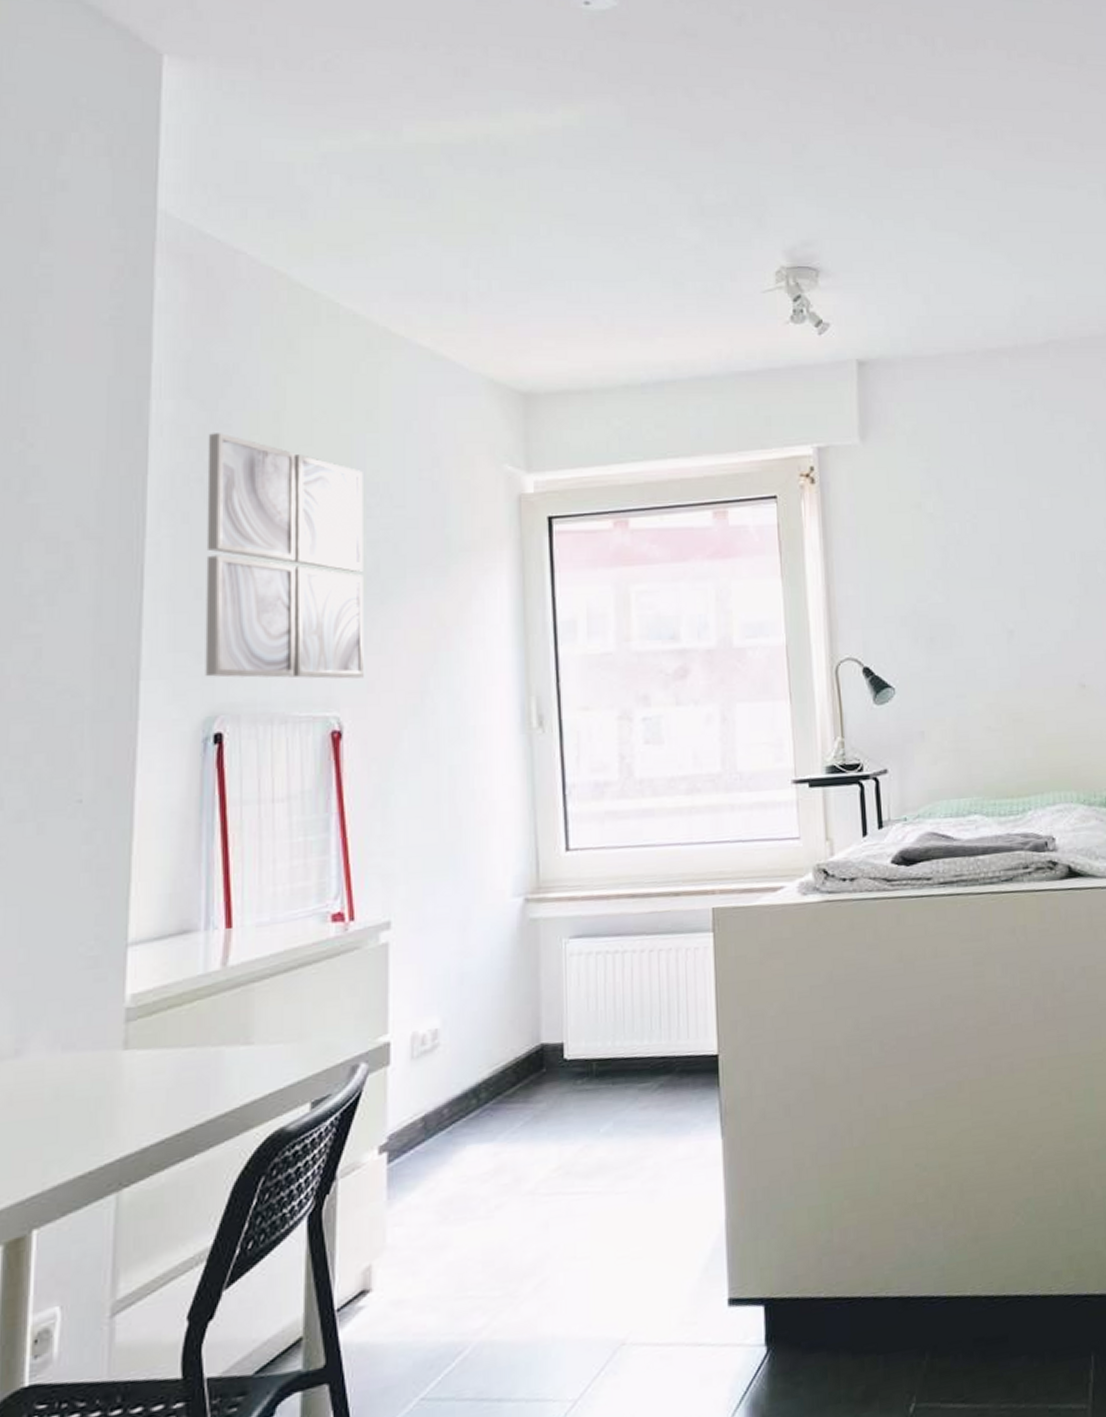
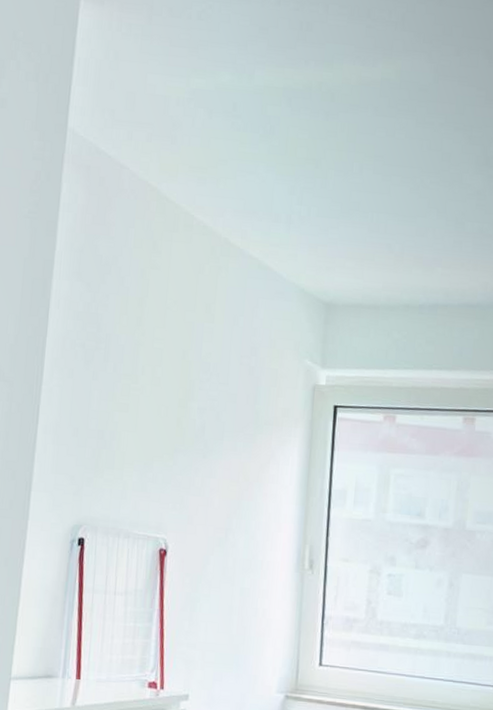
wall art: present [205,433,364,679] -> none [75,310,199,512]

